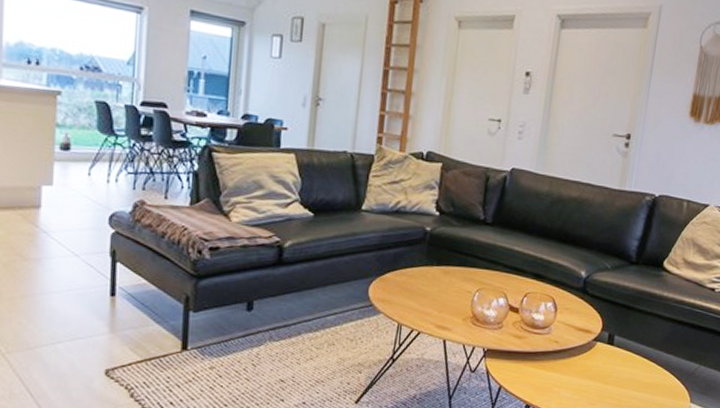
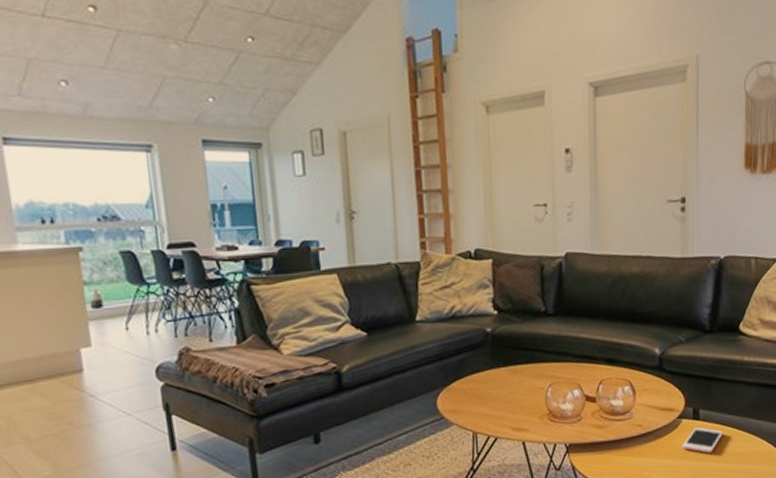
cell phone: none [593,352,635,379] -> present [682,427,724,454]

